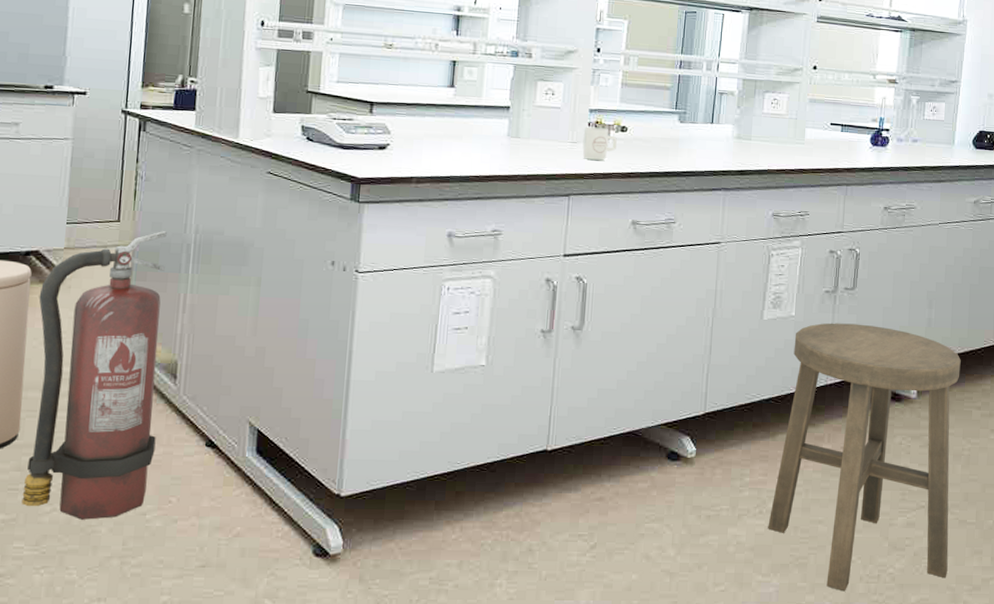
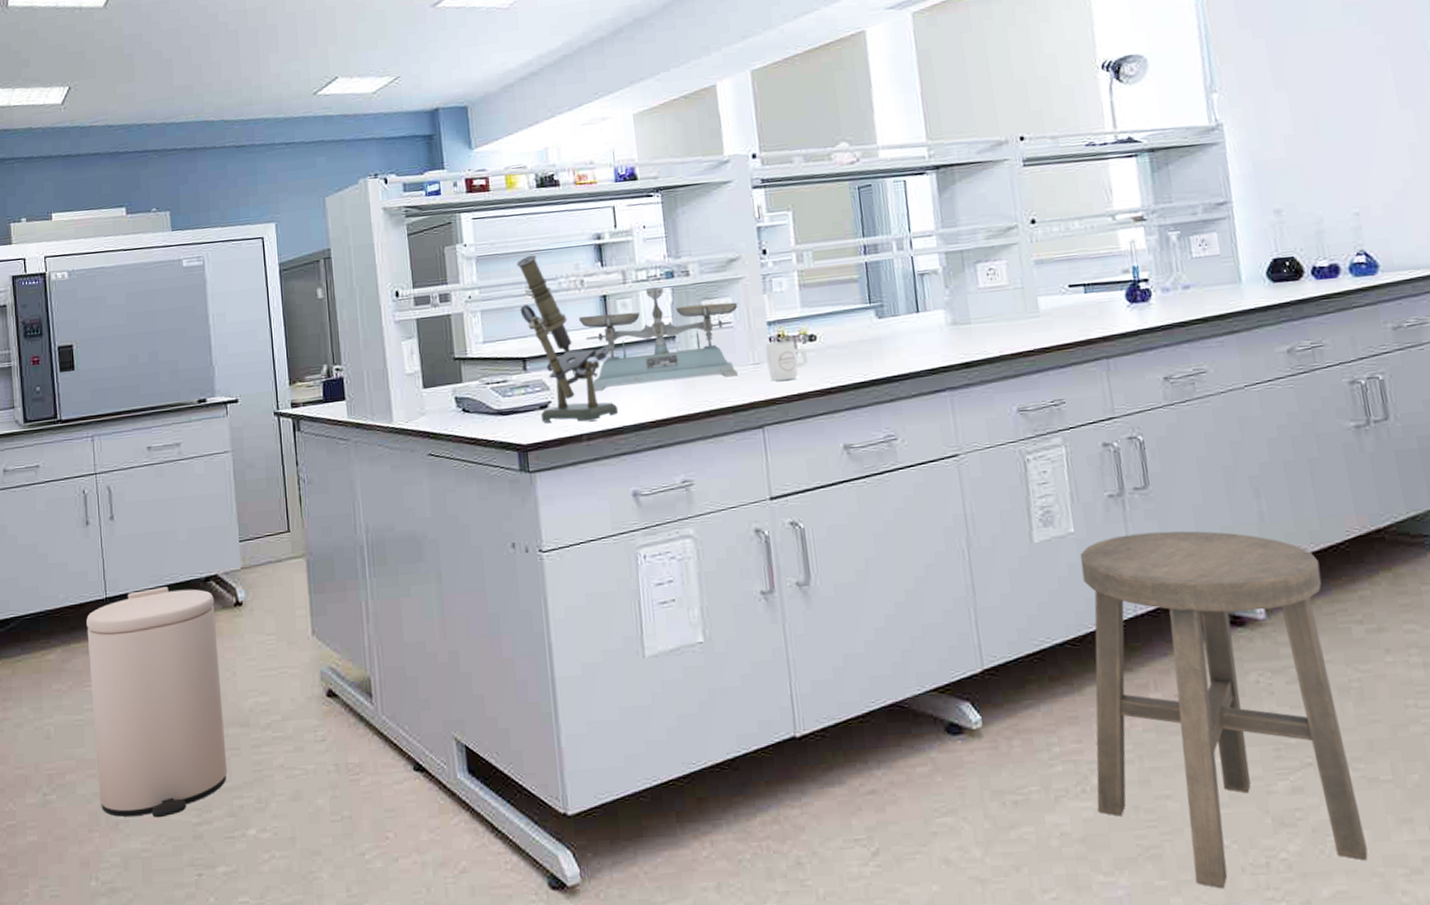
fire extinguisher: present [21,231,167,520] -> none [224,535,363,866]
microscope: none [375,12,452,168] -> present [517,254,619,423]
balance scale: none [427,61,569,150] -> present [578,286,739,393]

